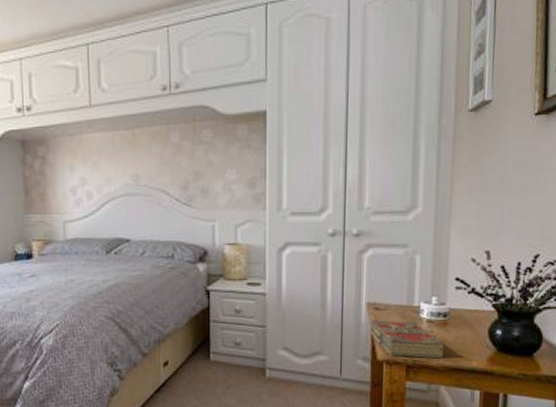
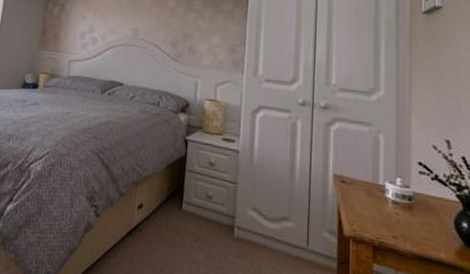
book: present [369,319,444,359] -> none [336,191,410,244]

